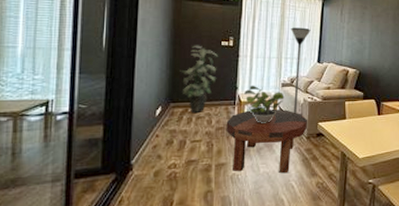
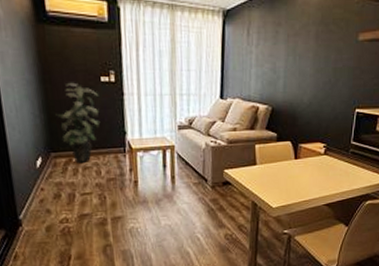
coffee table: present [226,108,308,174] -> none [117,155,212,226]
potted plant: present [244,85,285,123] -> none [135,128,183,172]
floor lamp: present [290,27,311,114] -> none [184,54,210,161]

